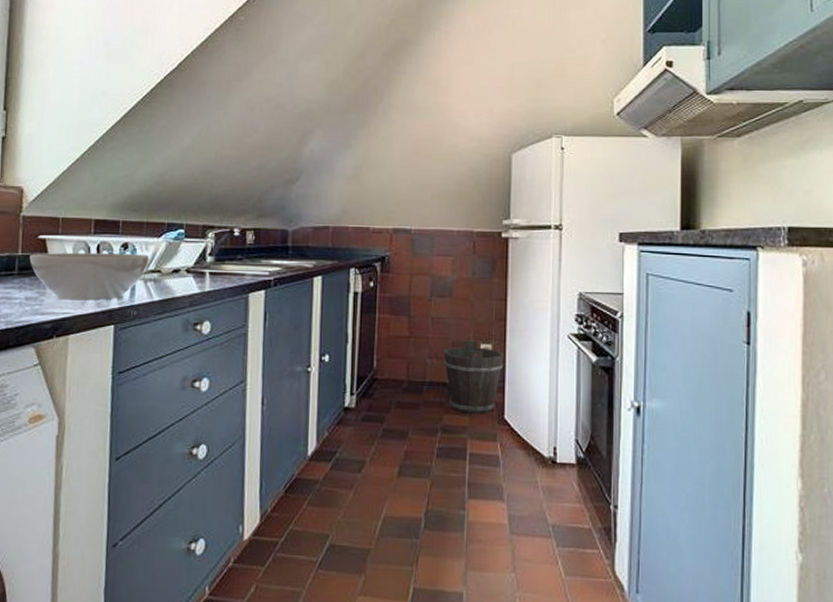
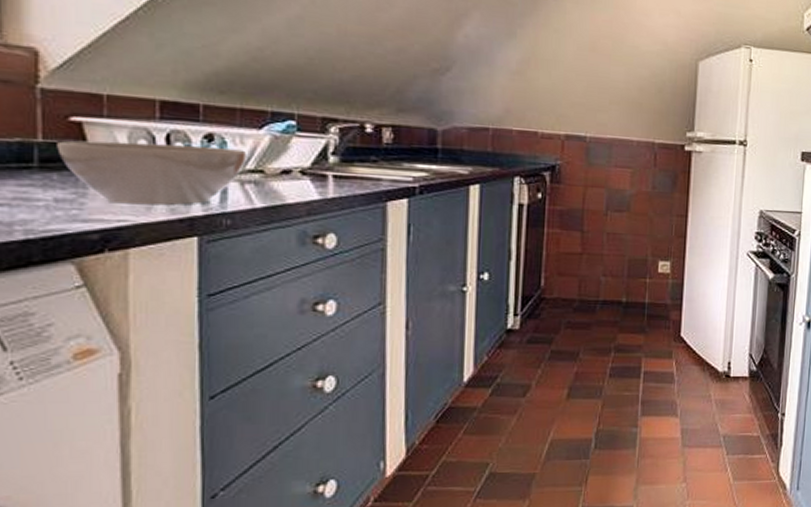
bucket: present [443,340,504,414] -> none [619,257,683,332]

